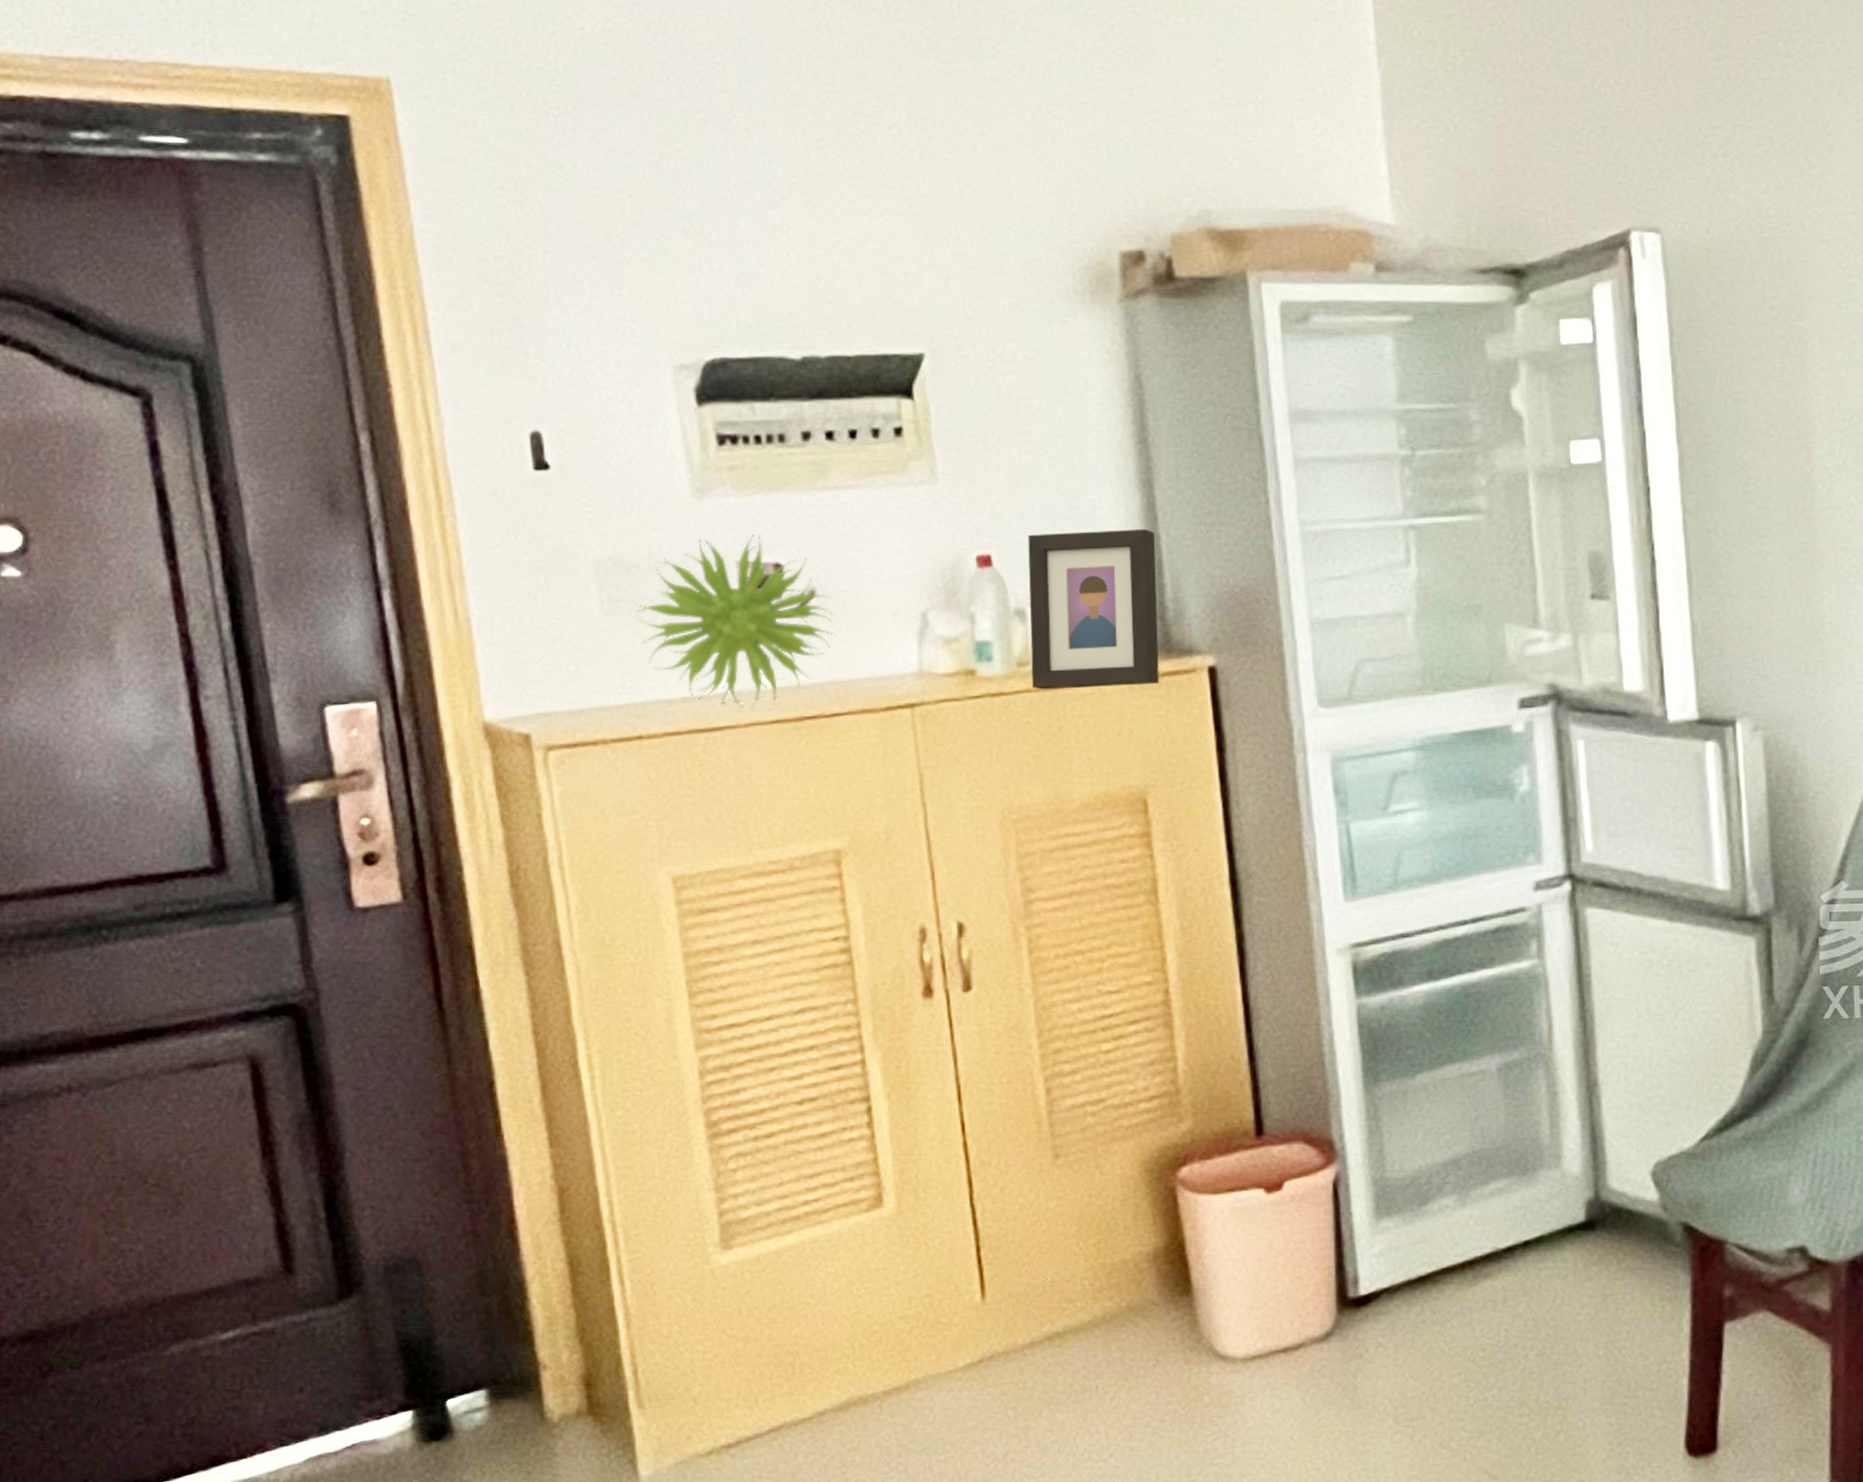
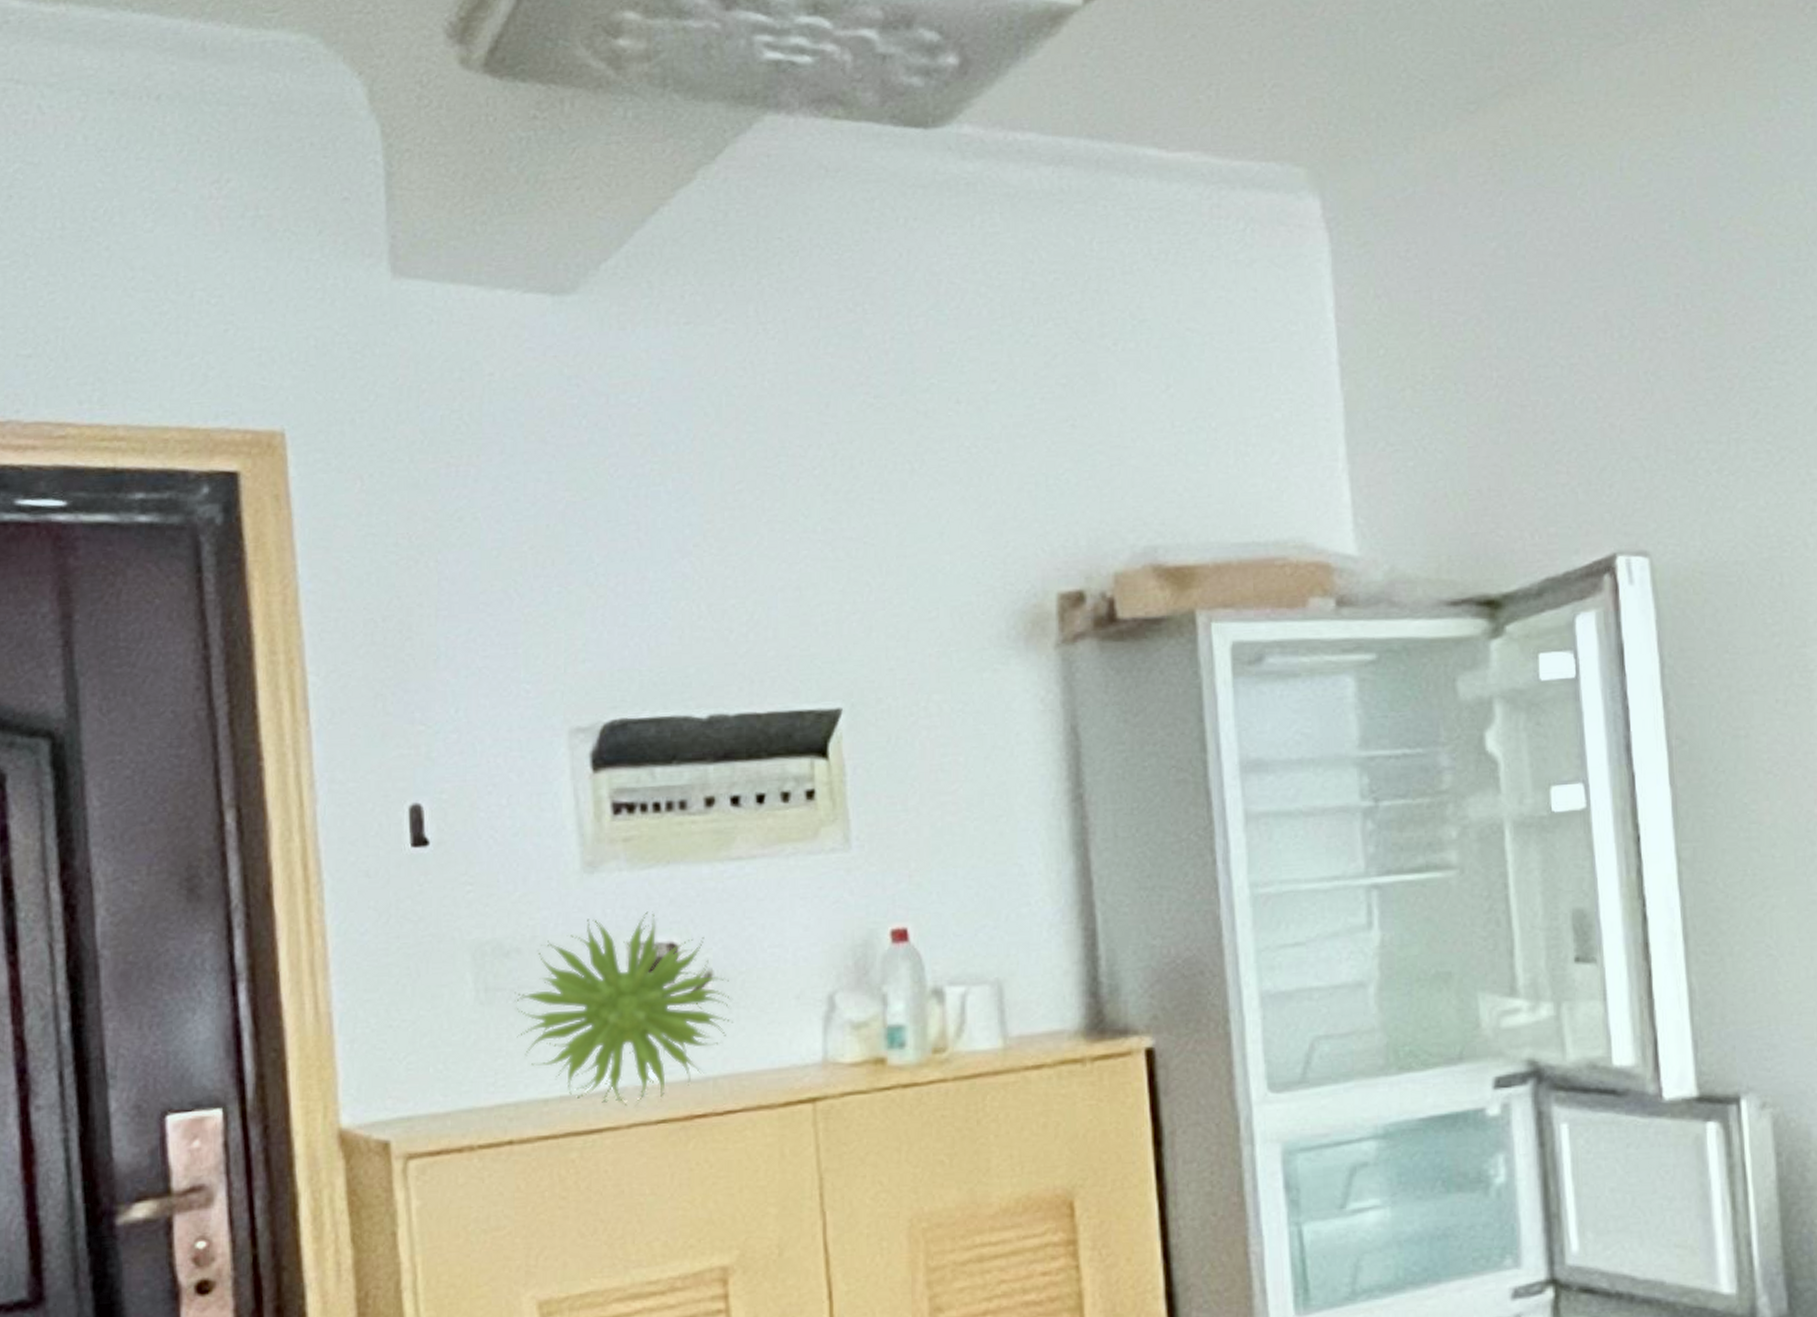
picture frame: present [1028,528,1160,690] -> none [948,895,1091,1079]

